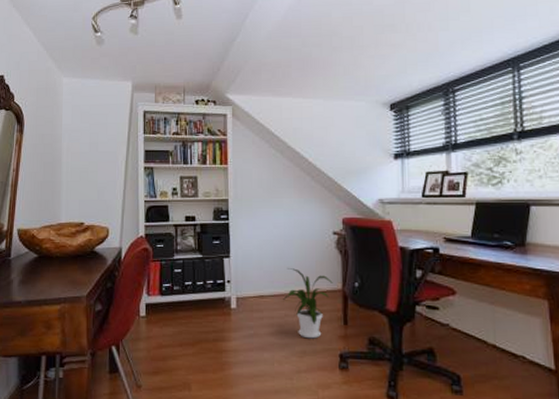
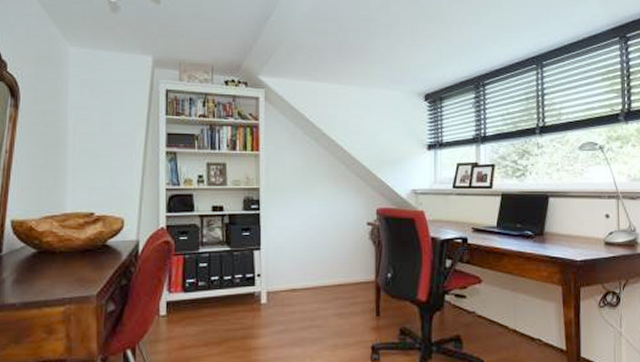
house plant: present [283,268,333,339] -> none [316,260,366,332]

